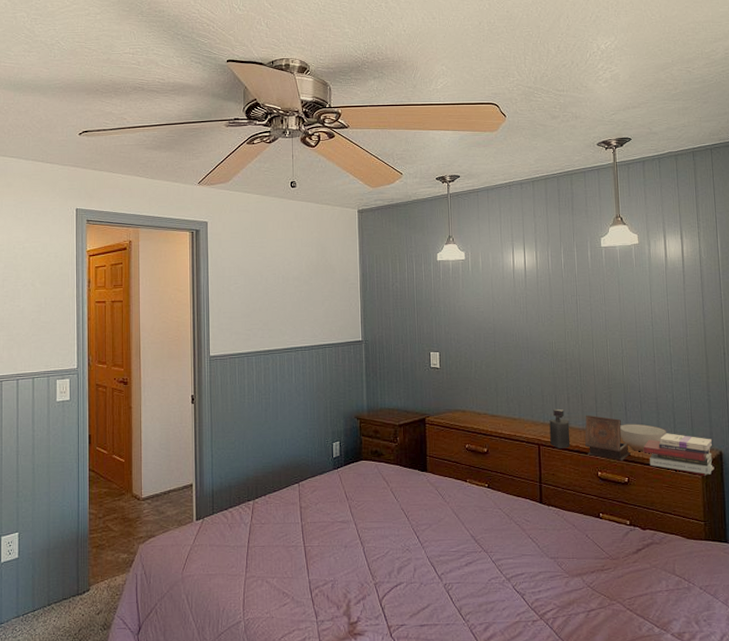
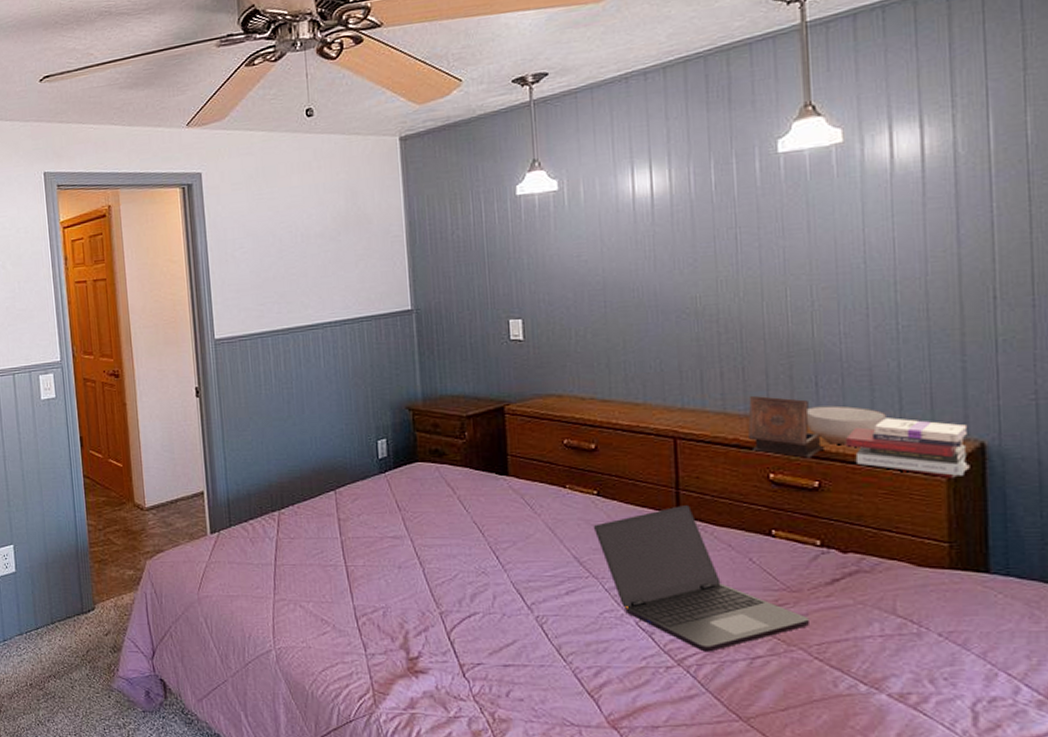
laptop: none [484,495,623,608] -> present [593,505,809,652]
perfume bottle: present [549,408,571,449] -> none [691,388,725,443]

